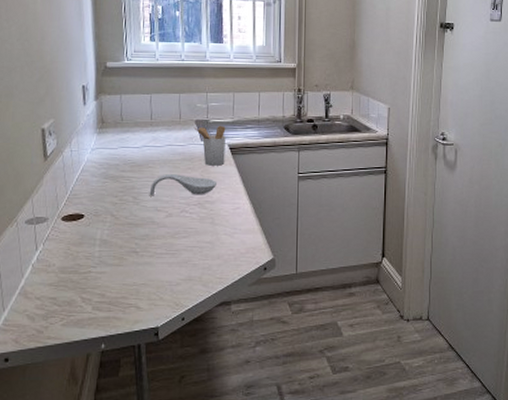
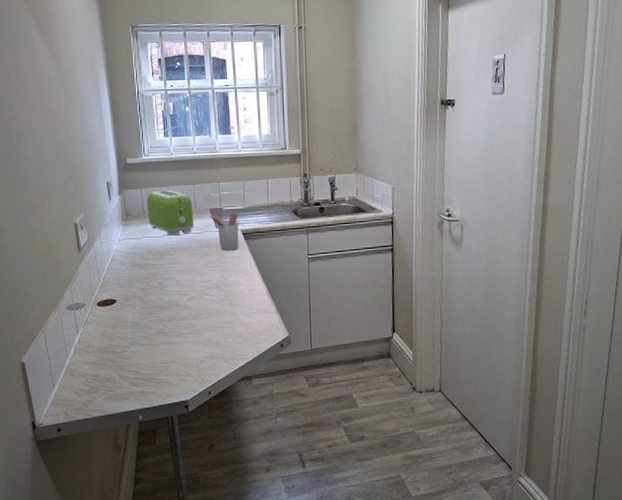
toaster: none [126,97,178,147] -> present [147,189,194,236]
spoon rest: present [149,173,218,196] -> none [172,259,234,281]

